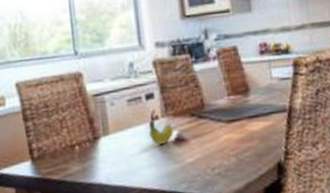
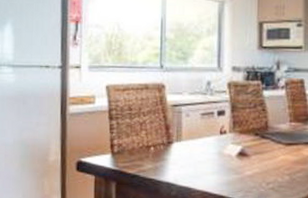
fruit: present [149,120,174,144] -> none [216,134,238,156]

